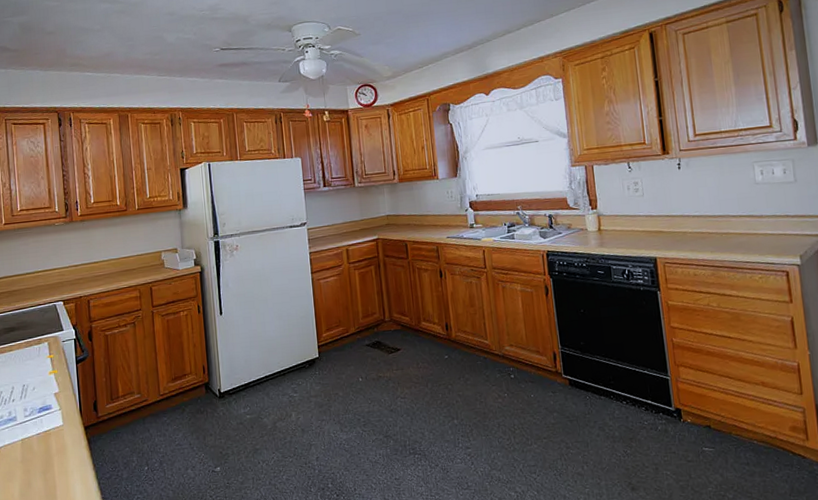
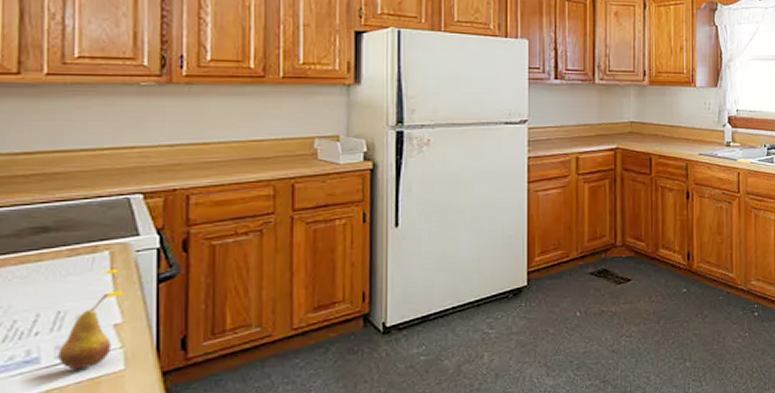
fruit: none [26,371,55,425] -> present [58,293,112,370]

